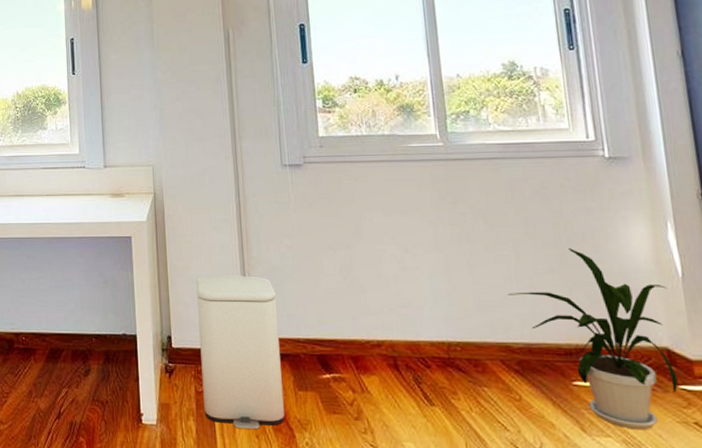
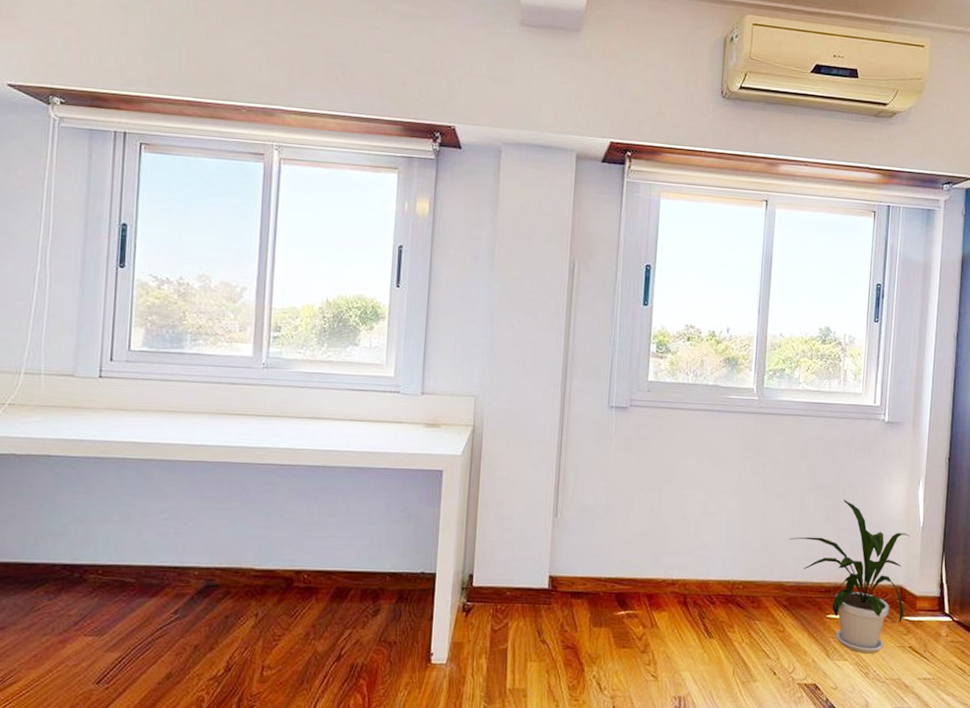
pedal bin: present [196,274,285,430] -> none [498,513,586,665]

